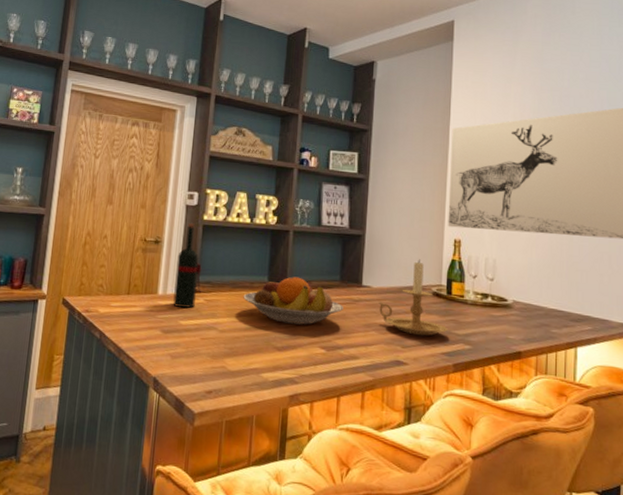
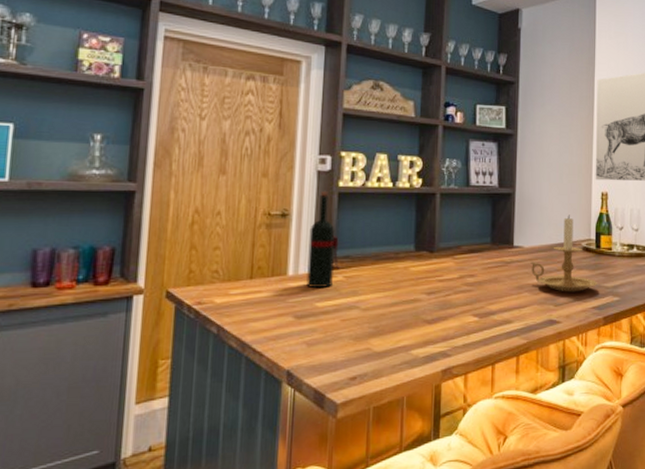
fruit bowl: present [243,276,344,325] -> none [387,242,495,294]

